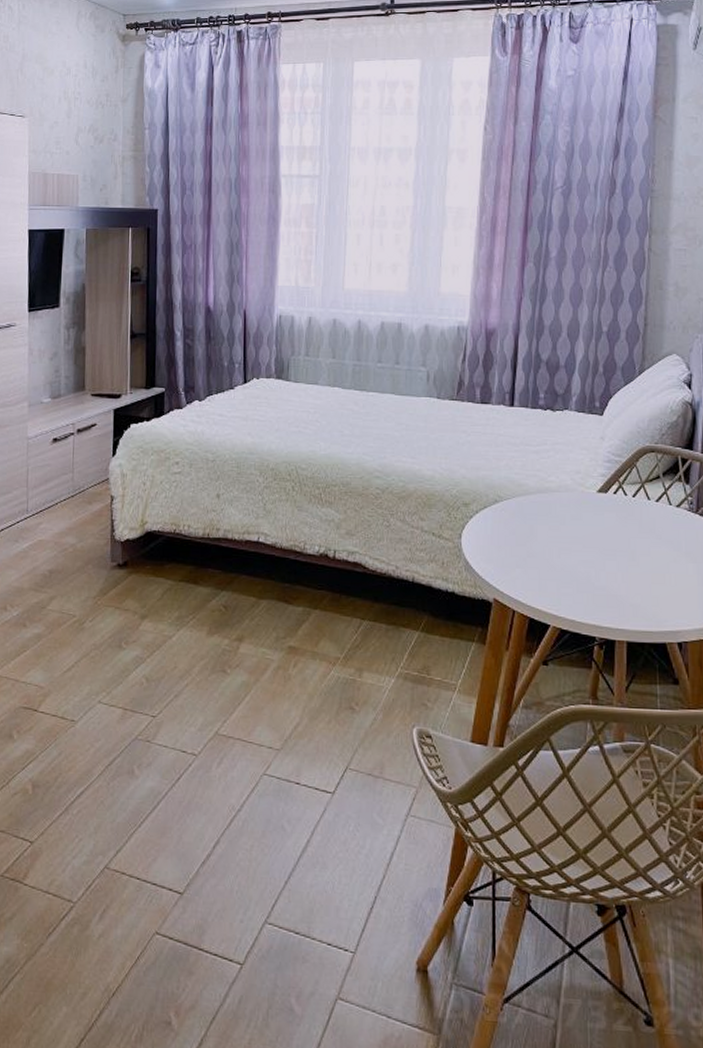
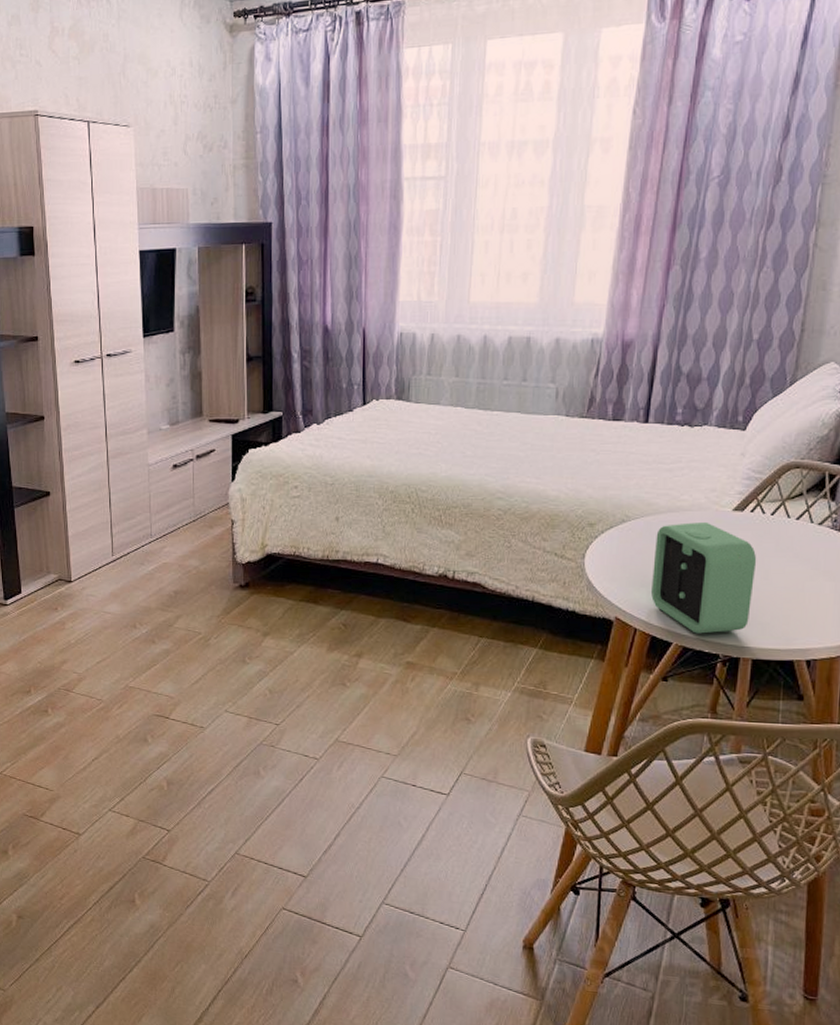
alarm clock: none [527,502,624,616] -> present [651,521,757,634]

